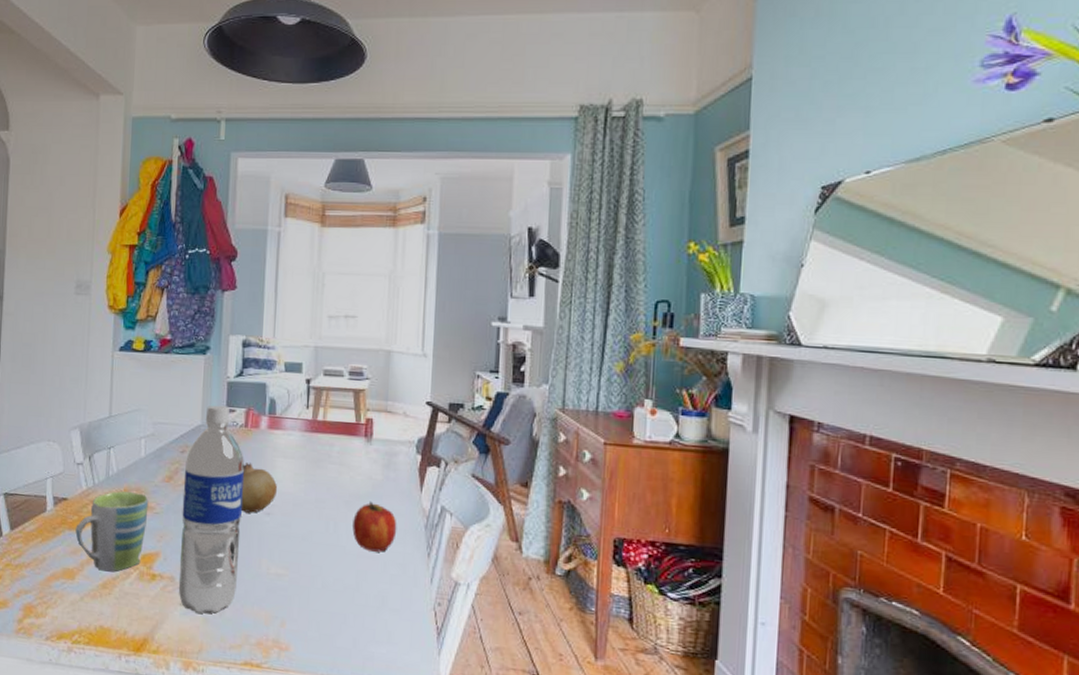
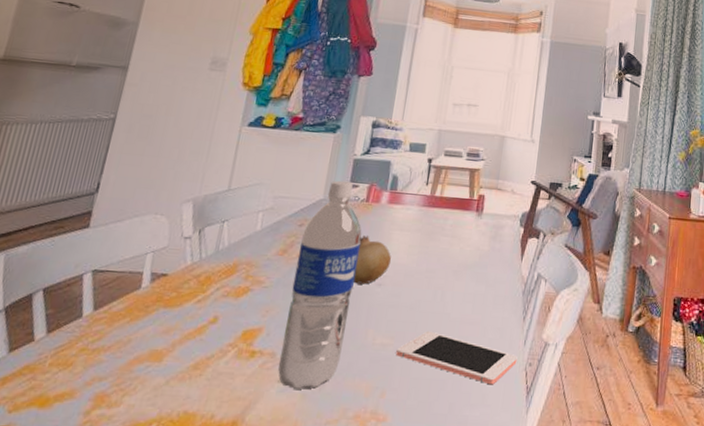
mug: present [75,490,149,572] -> none [171,265,259,350]
cell phone: none [292,563,424,623] -> present [396,331,518,385]
fruit: present [352,501,397,552] -> none [458,270,499,318]

